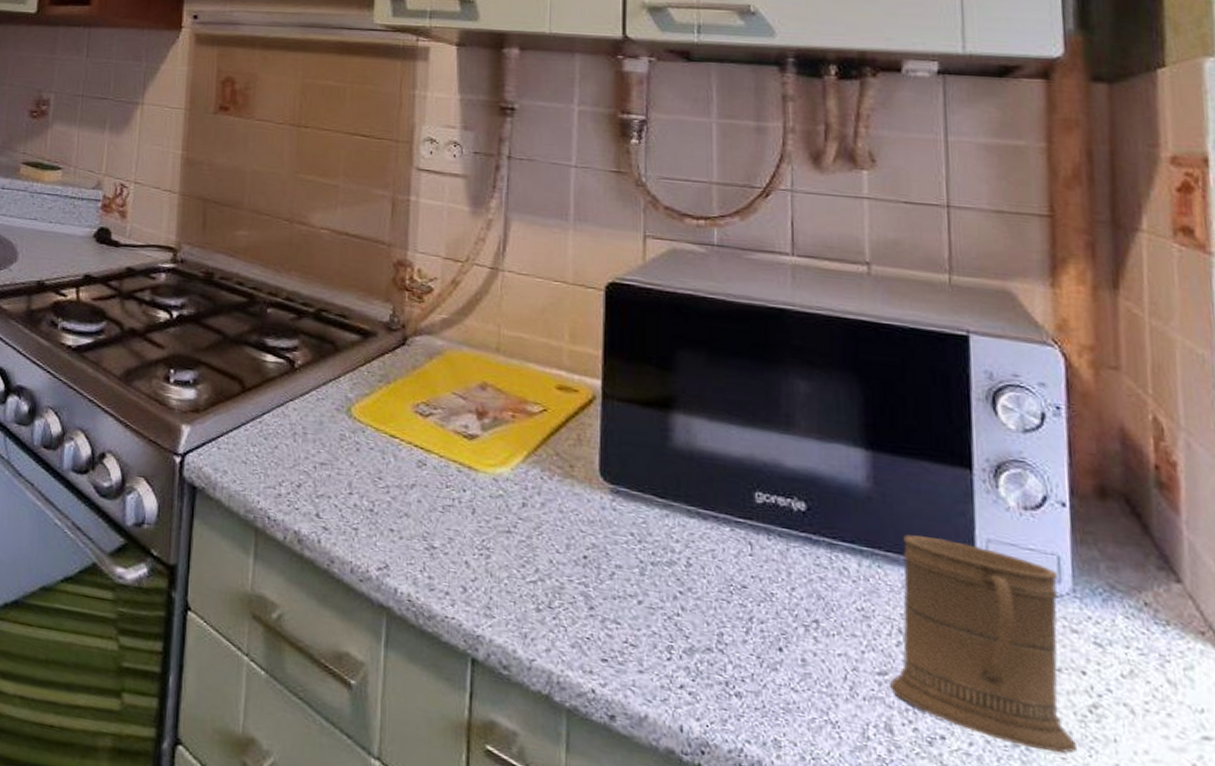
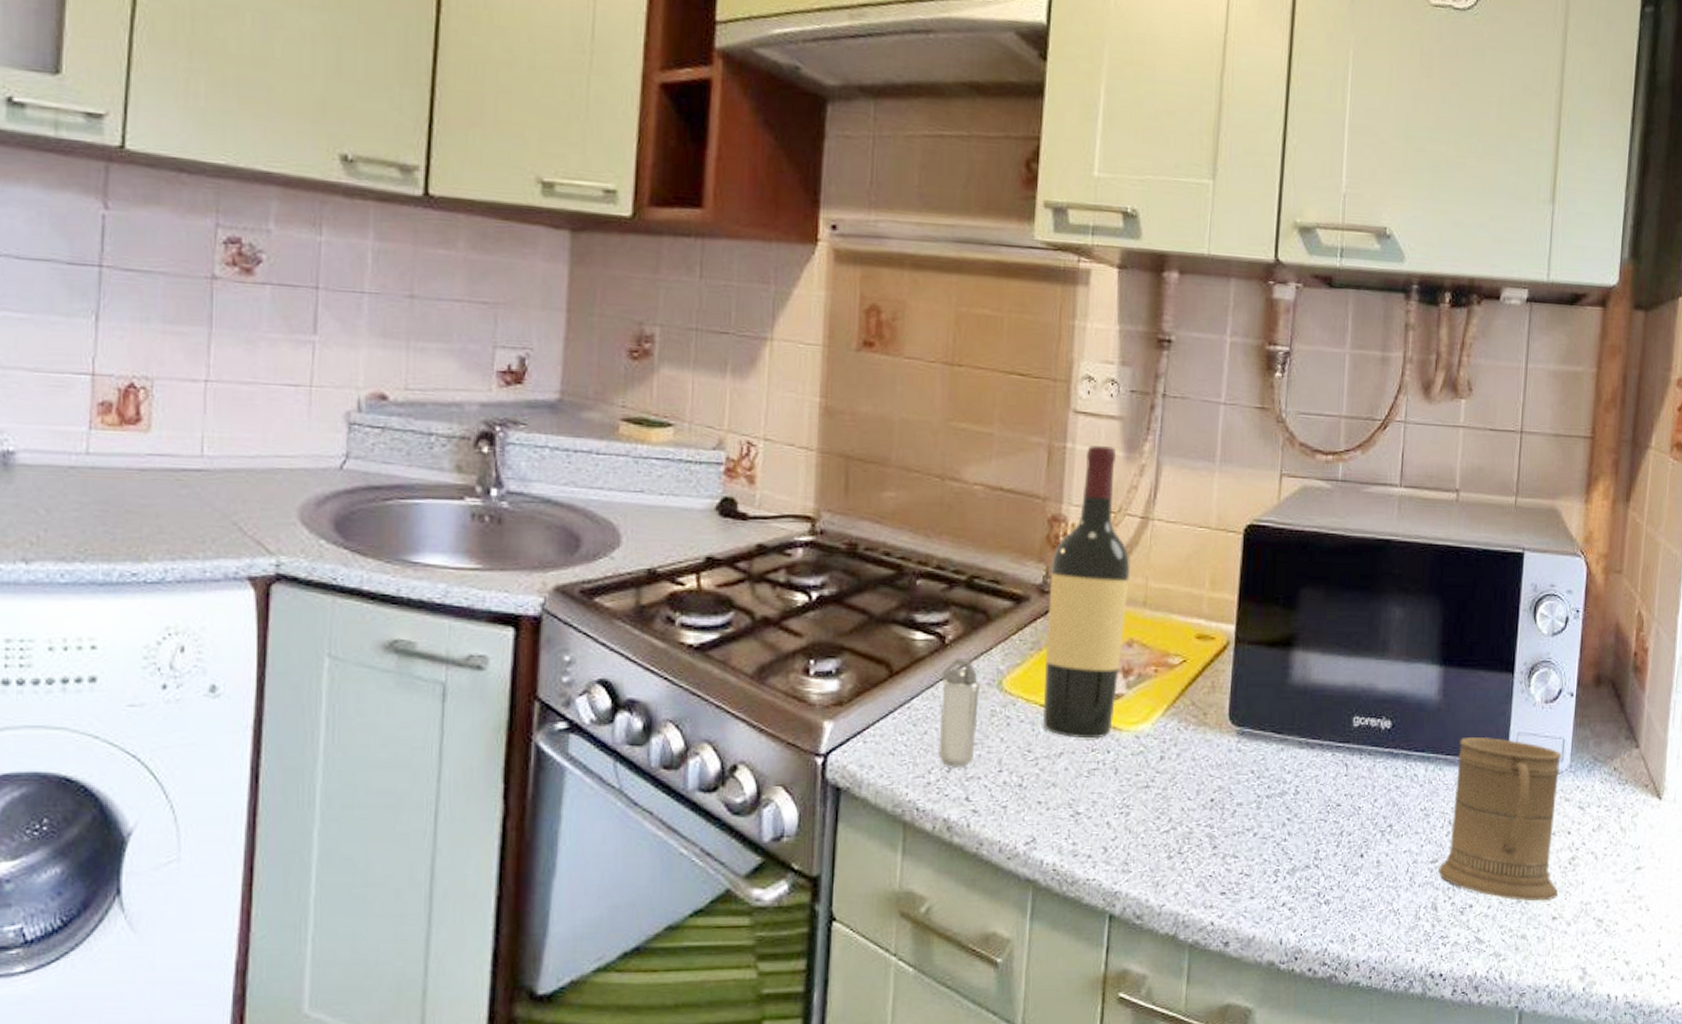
shaker: none [288,382,330,485] -> present [938,658,981,767]
wine bottle: none [394,200,482,476] -> present [1043,446,1131,739]

